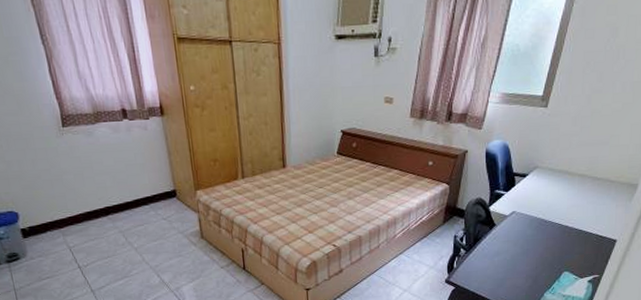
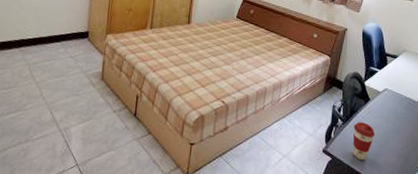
coffee cup: none [478,249,501,286] -> present [353,122,375,161]

